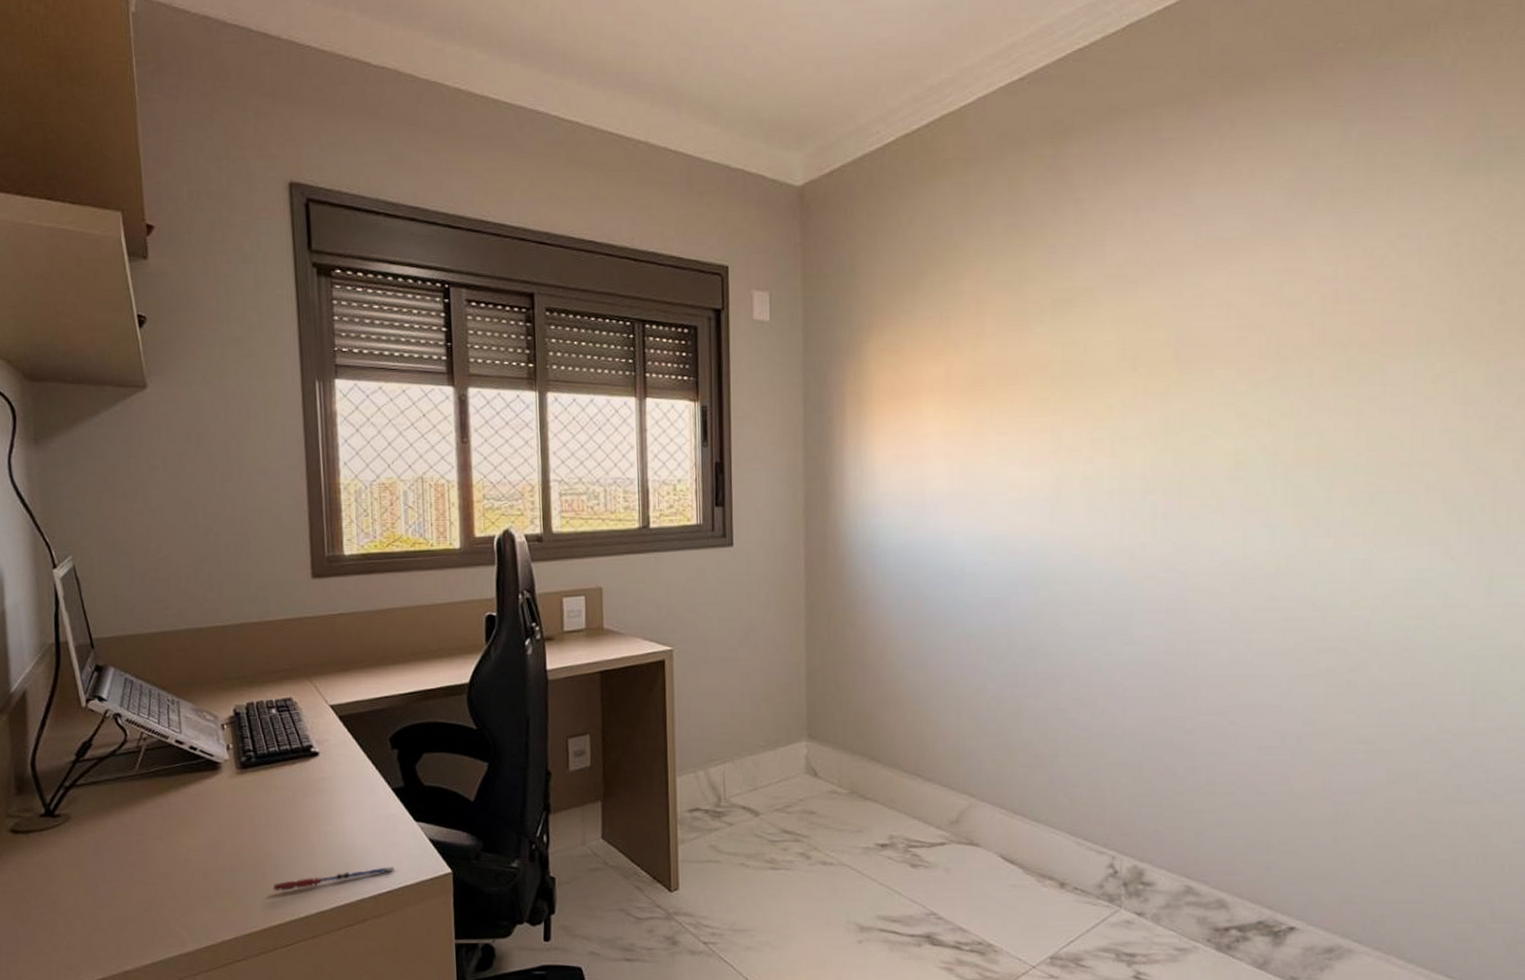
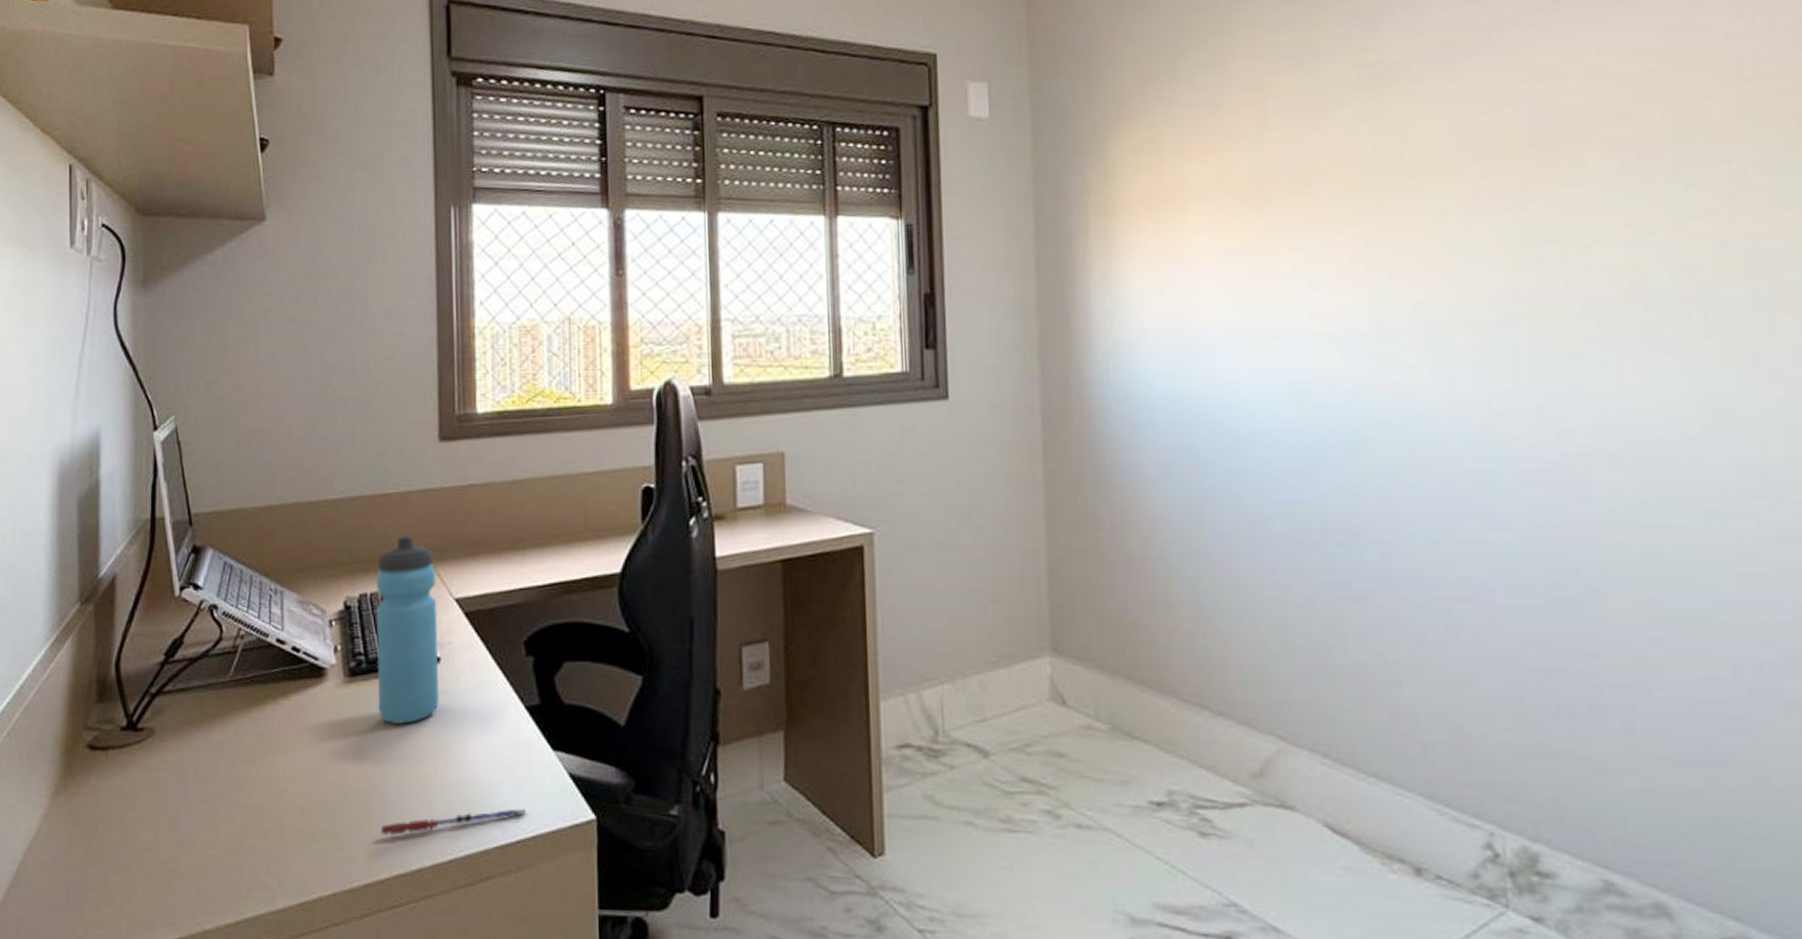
water bottle: none [260,655,320,805] -> present [375,536,440,724]

